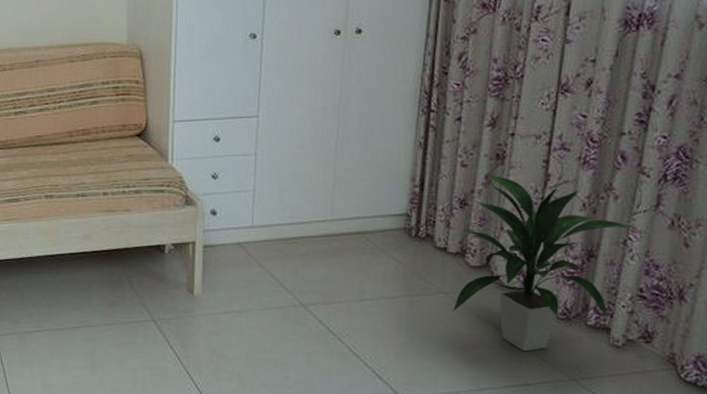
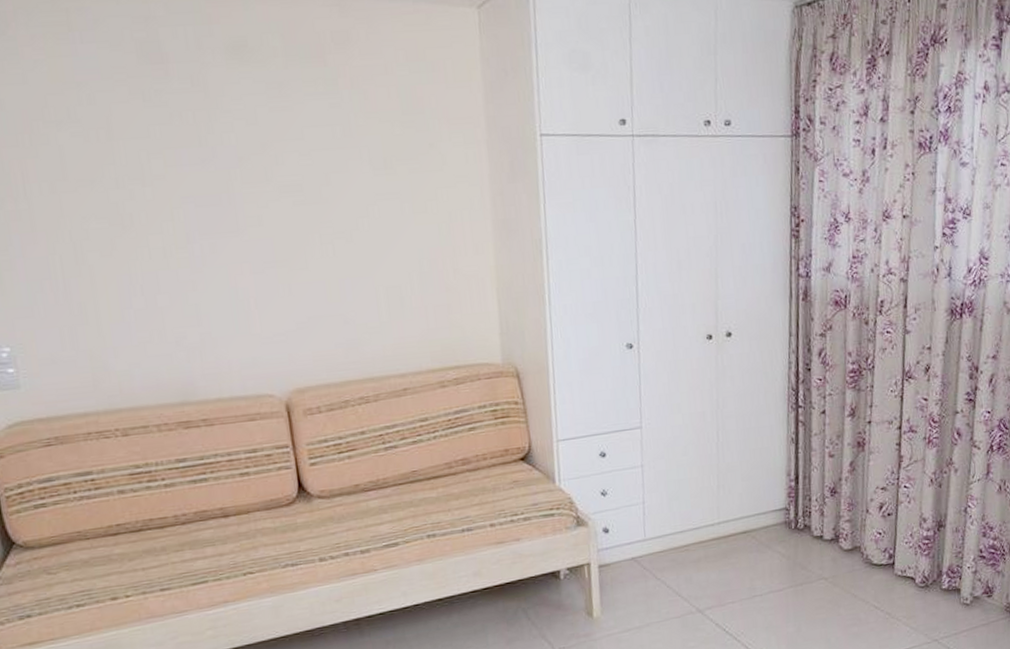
indoor plant: present [452,173,635,352] -> none [832,460,973,622]

